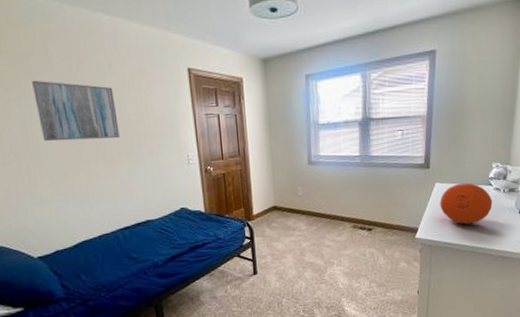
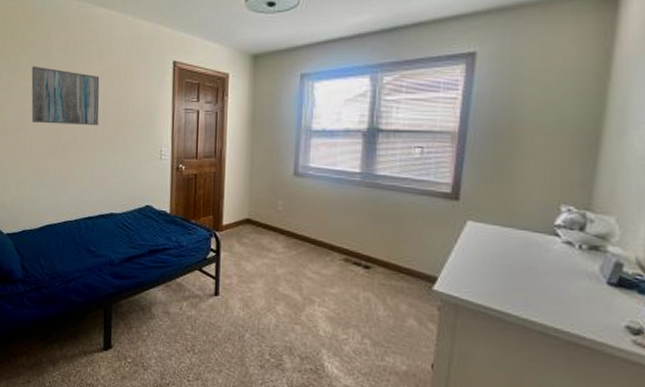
decorative ball: present [440,182,493,225] -> none [473,226,560,287]

